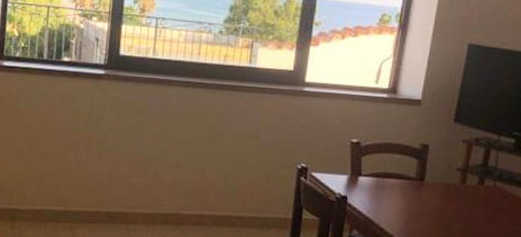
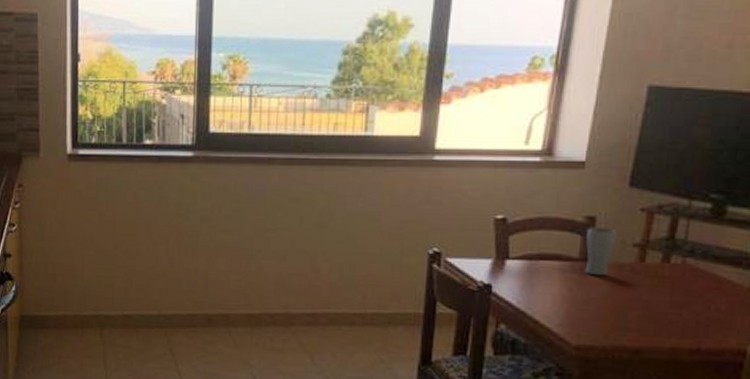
drinking glass: none [420,153,446,194] -> present [584,227,619,276]

